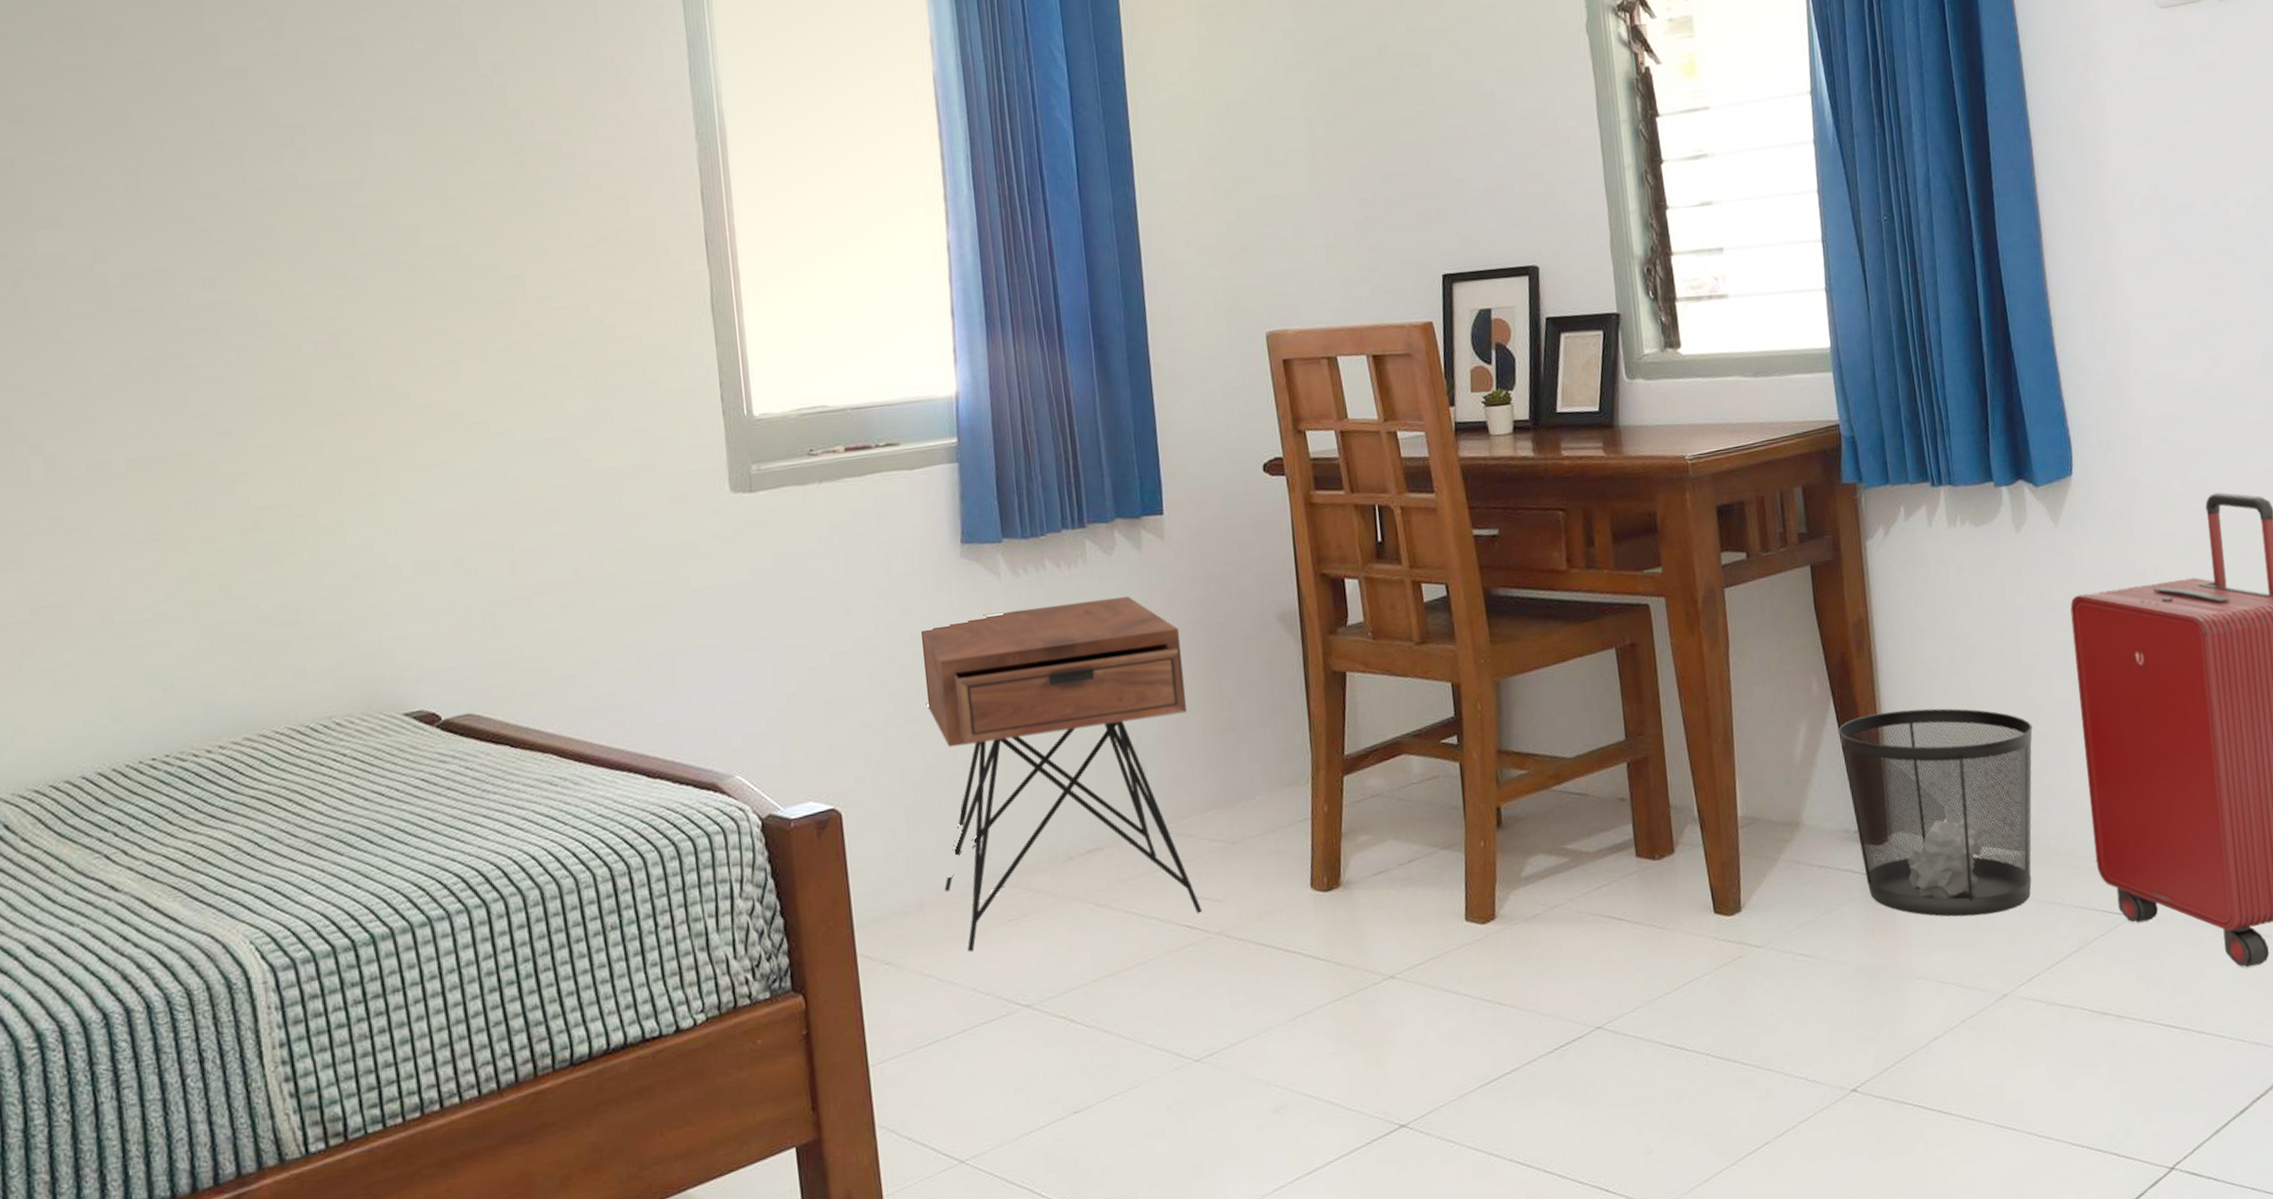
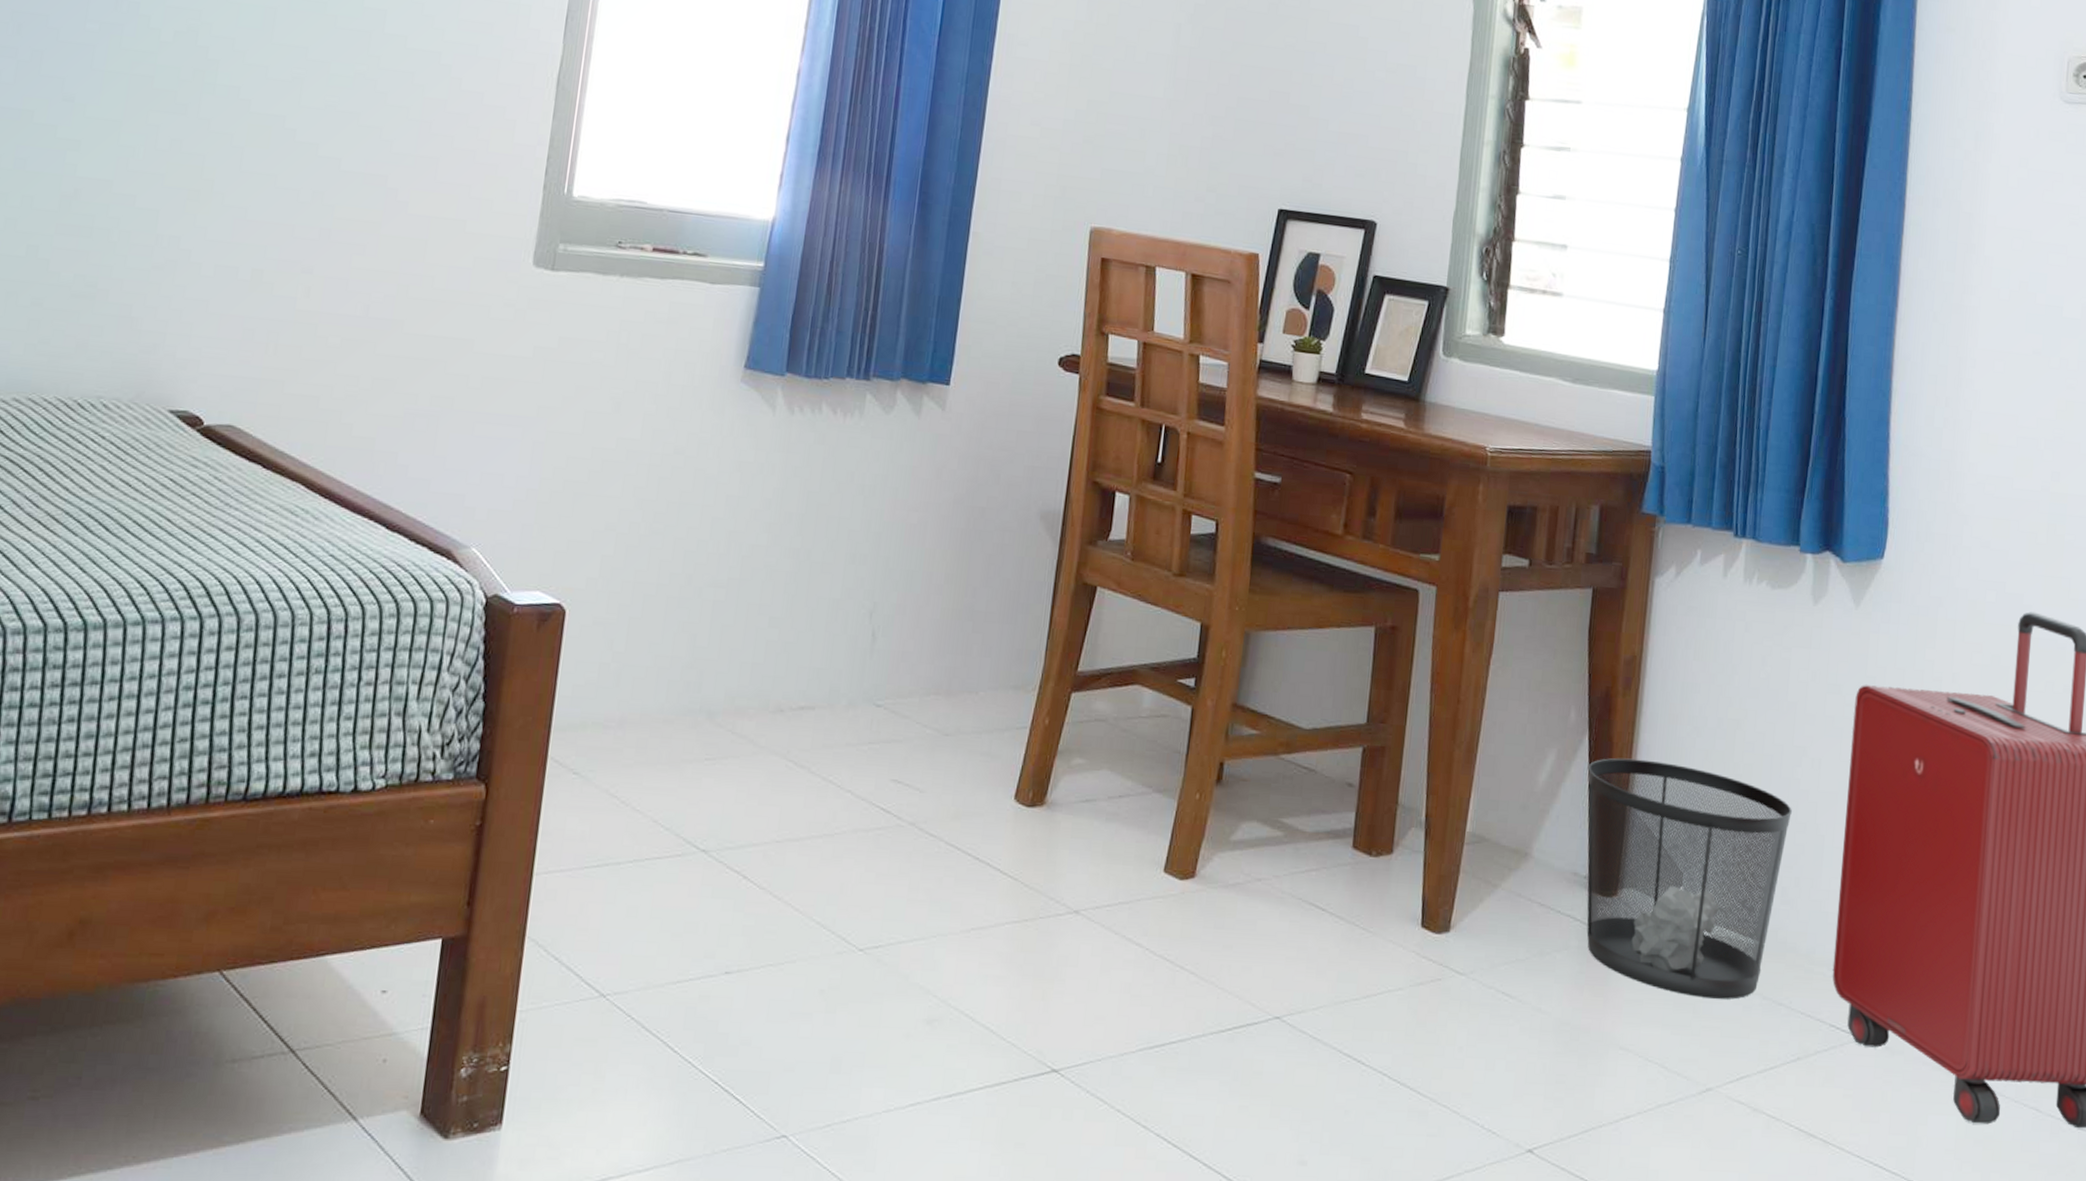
nightstand: present [921,595,1203,953] -> none [649,444,939,799]

